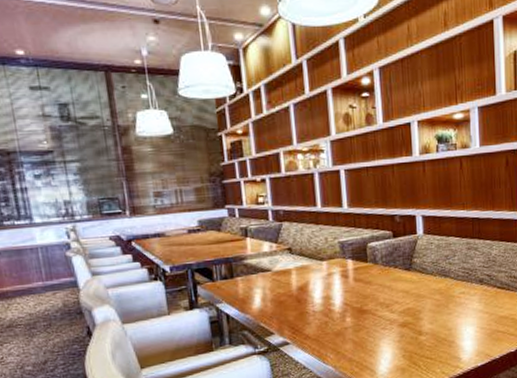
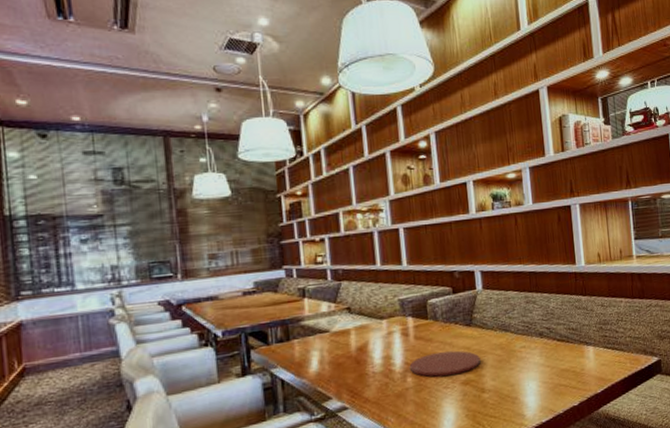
plate: none [348,294,419,318] -> present [409,350,481,377]

